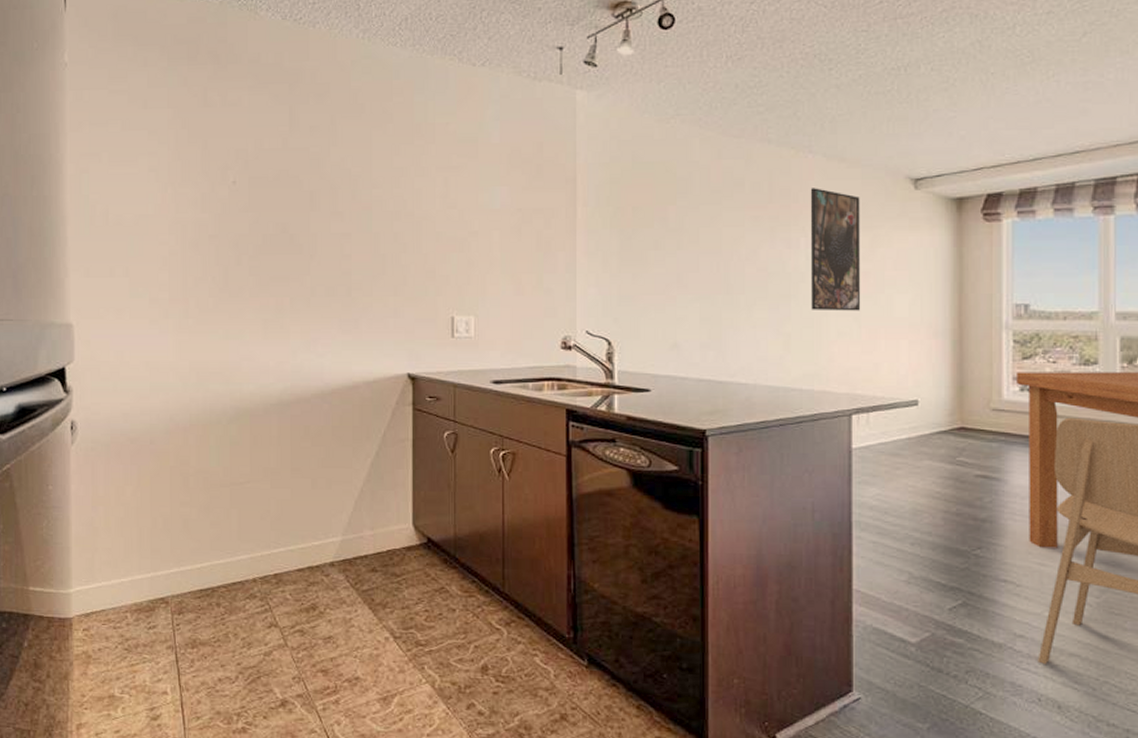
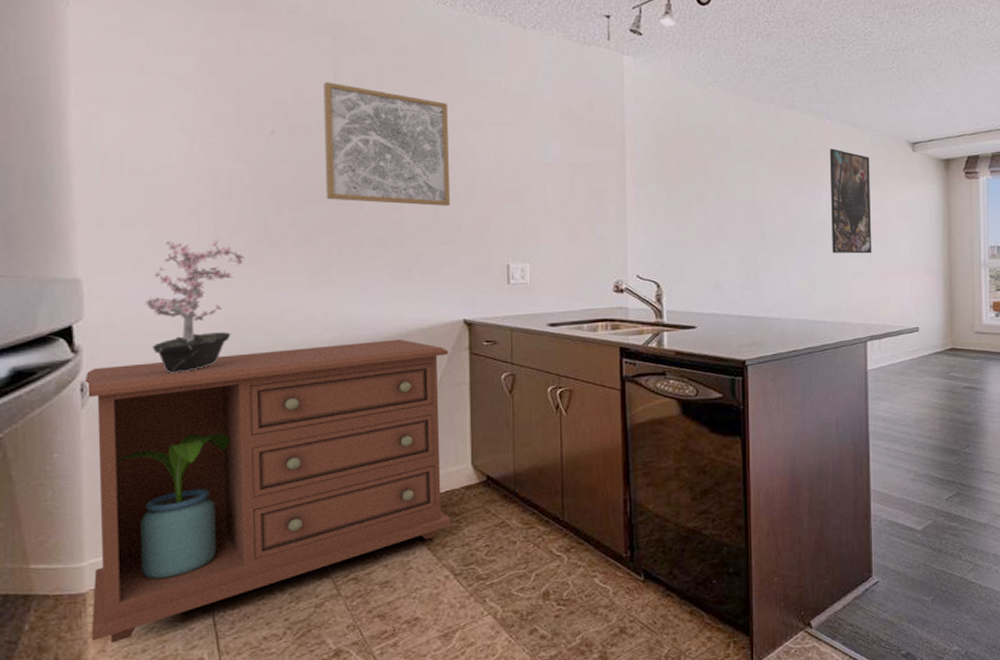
dresser: none [74,391,393,667] -> present [84,339,451,643]
potted plant: none [123,287,209,416] -> present [144,239,245,373]
wall art: none [280,130,397,255] -> present [323,82,451,206]

